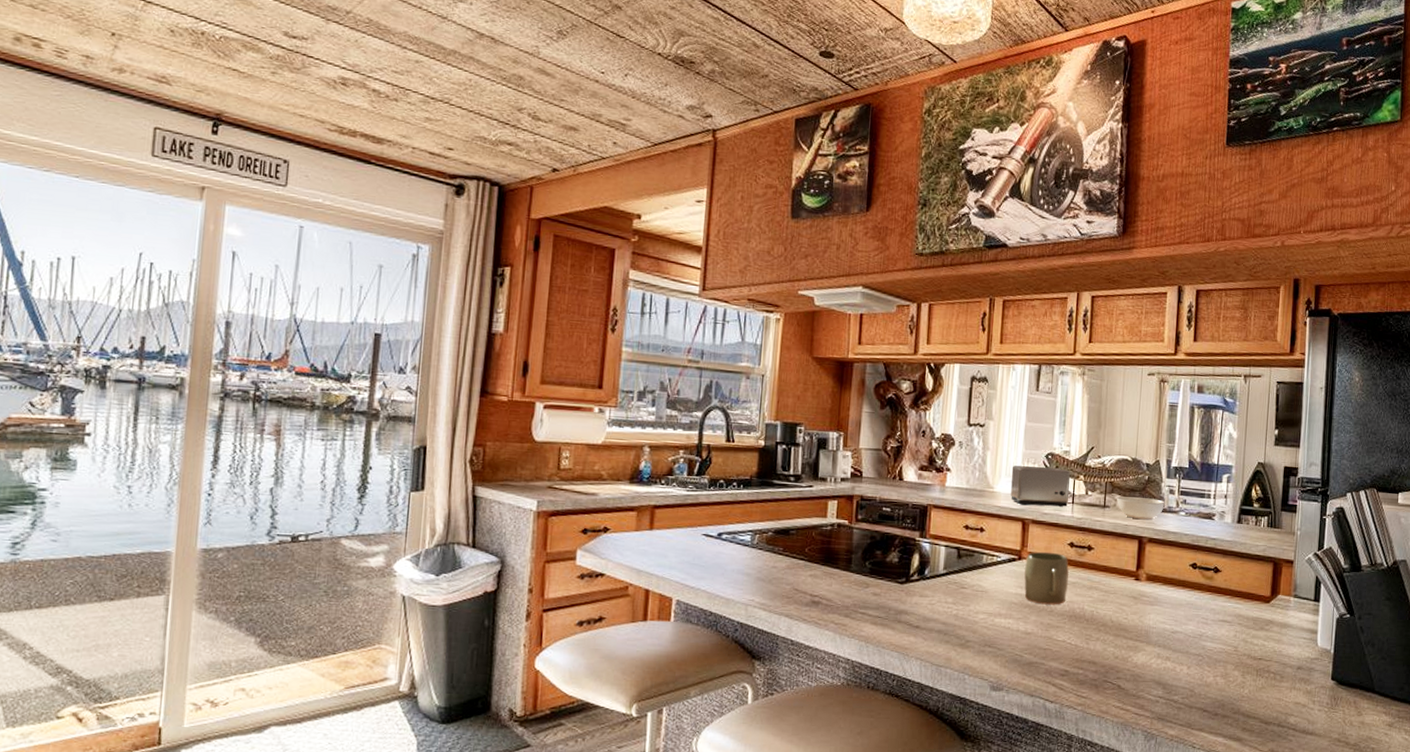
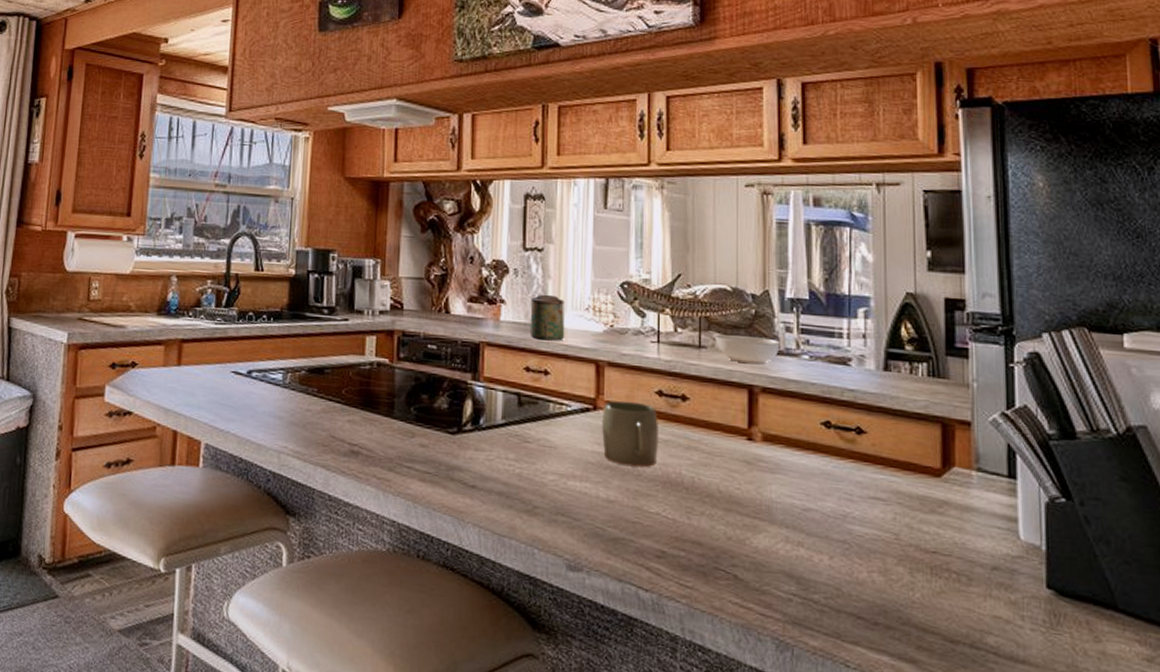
canister: none [970,463,1000,503] -> present [529,294,565,341]
toaster: present [1011,465,1070,507] -> none [579,296,654,347]

